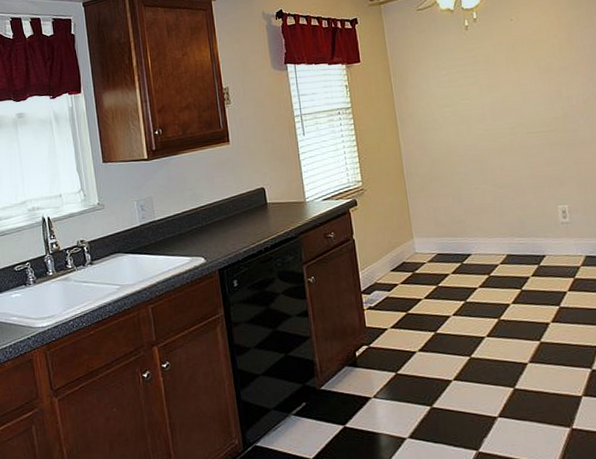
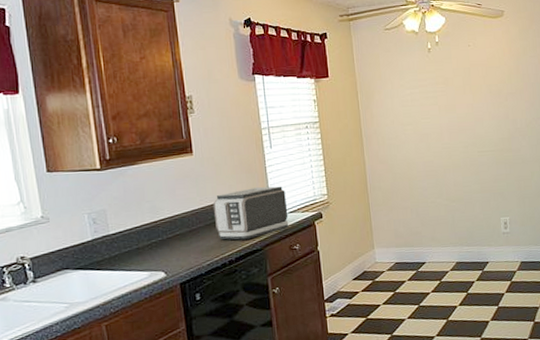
toaster: none [248,173,323,228] -> present [213,186,289,240]

